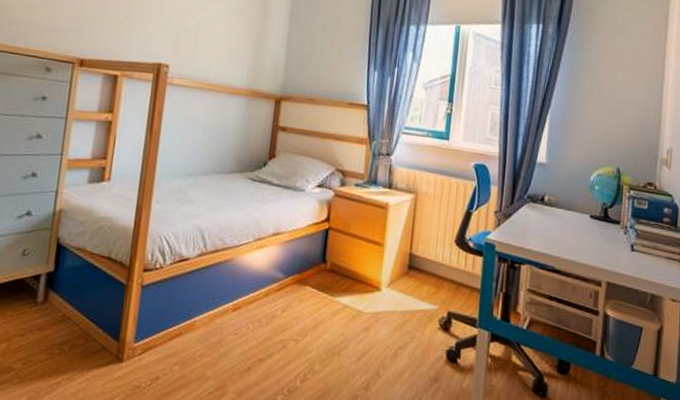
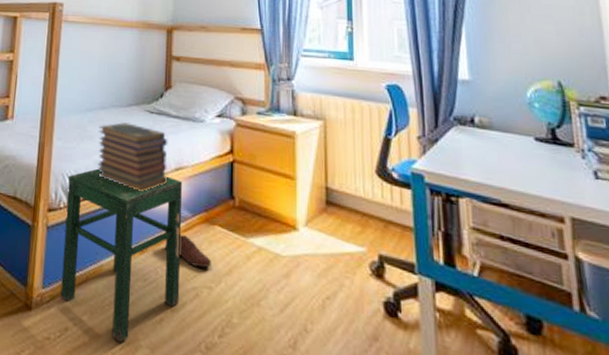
stool: none [152,232,278,389] -> present [60,168,183,343]
book stack: none [196,188,268,255] -> present [97,122,168,192]
shoe: none [256,294,300,323] -> present [164,235,211,268]

